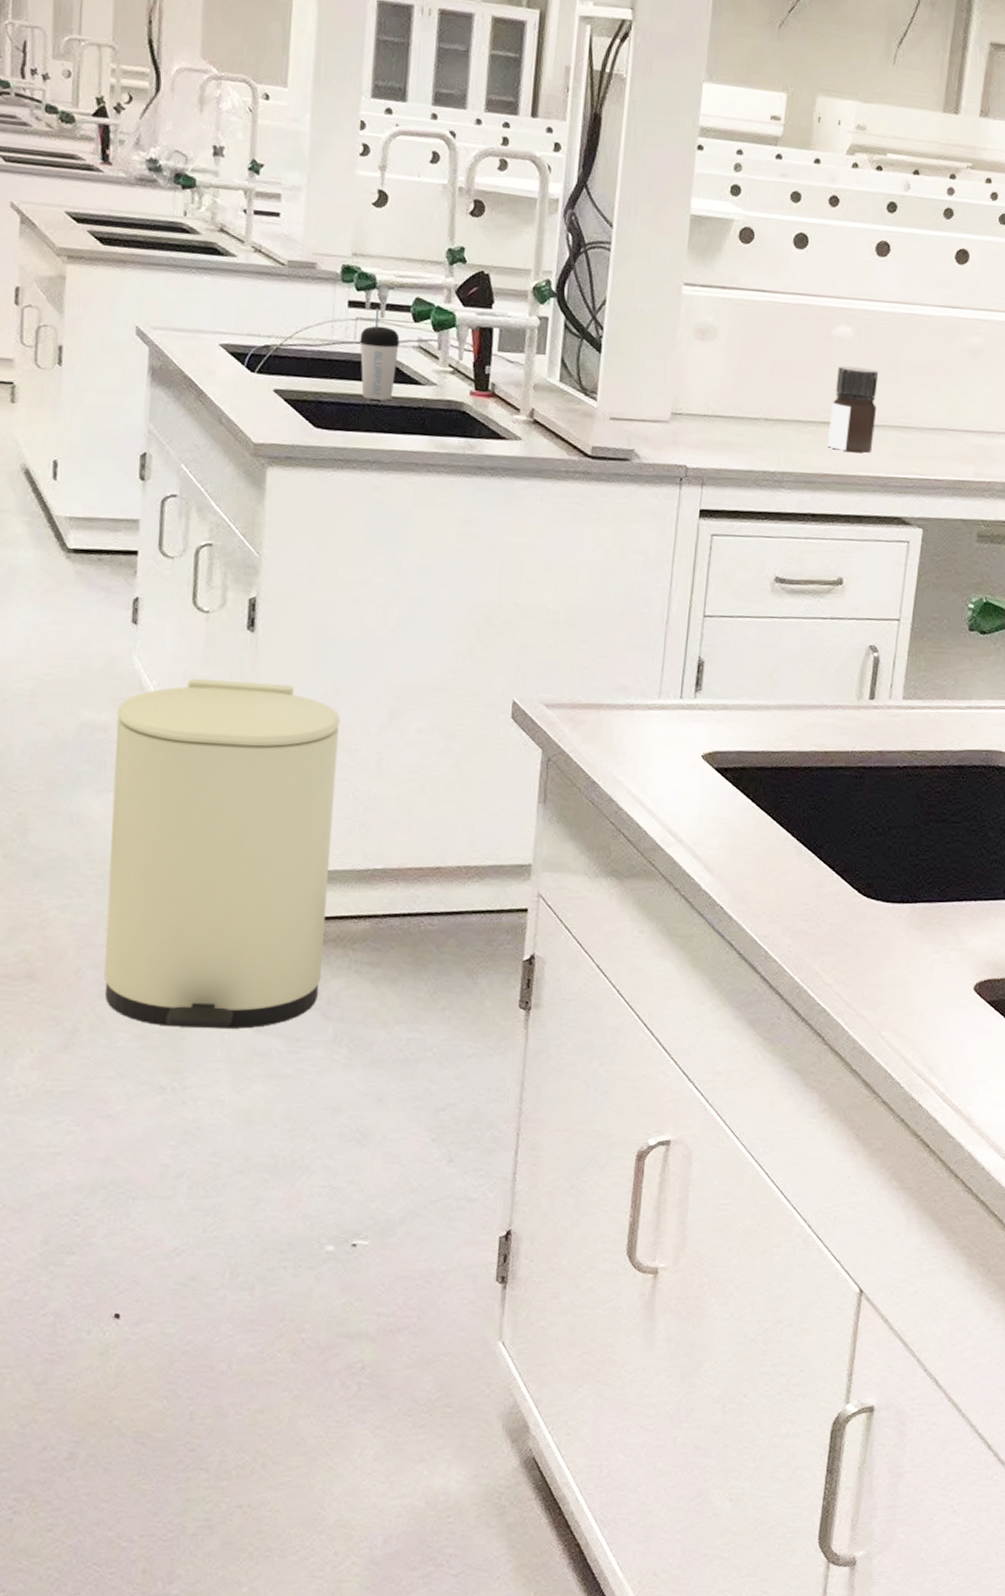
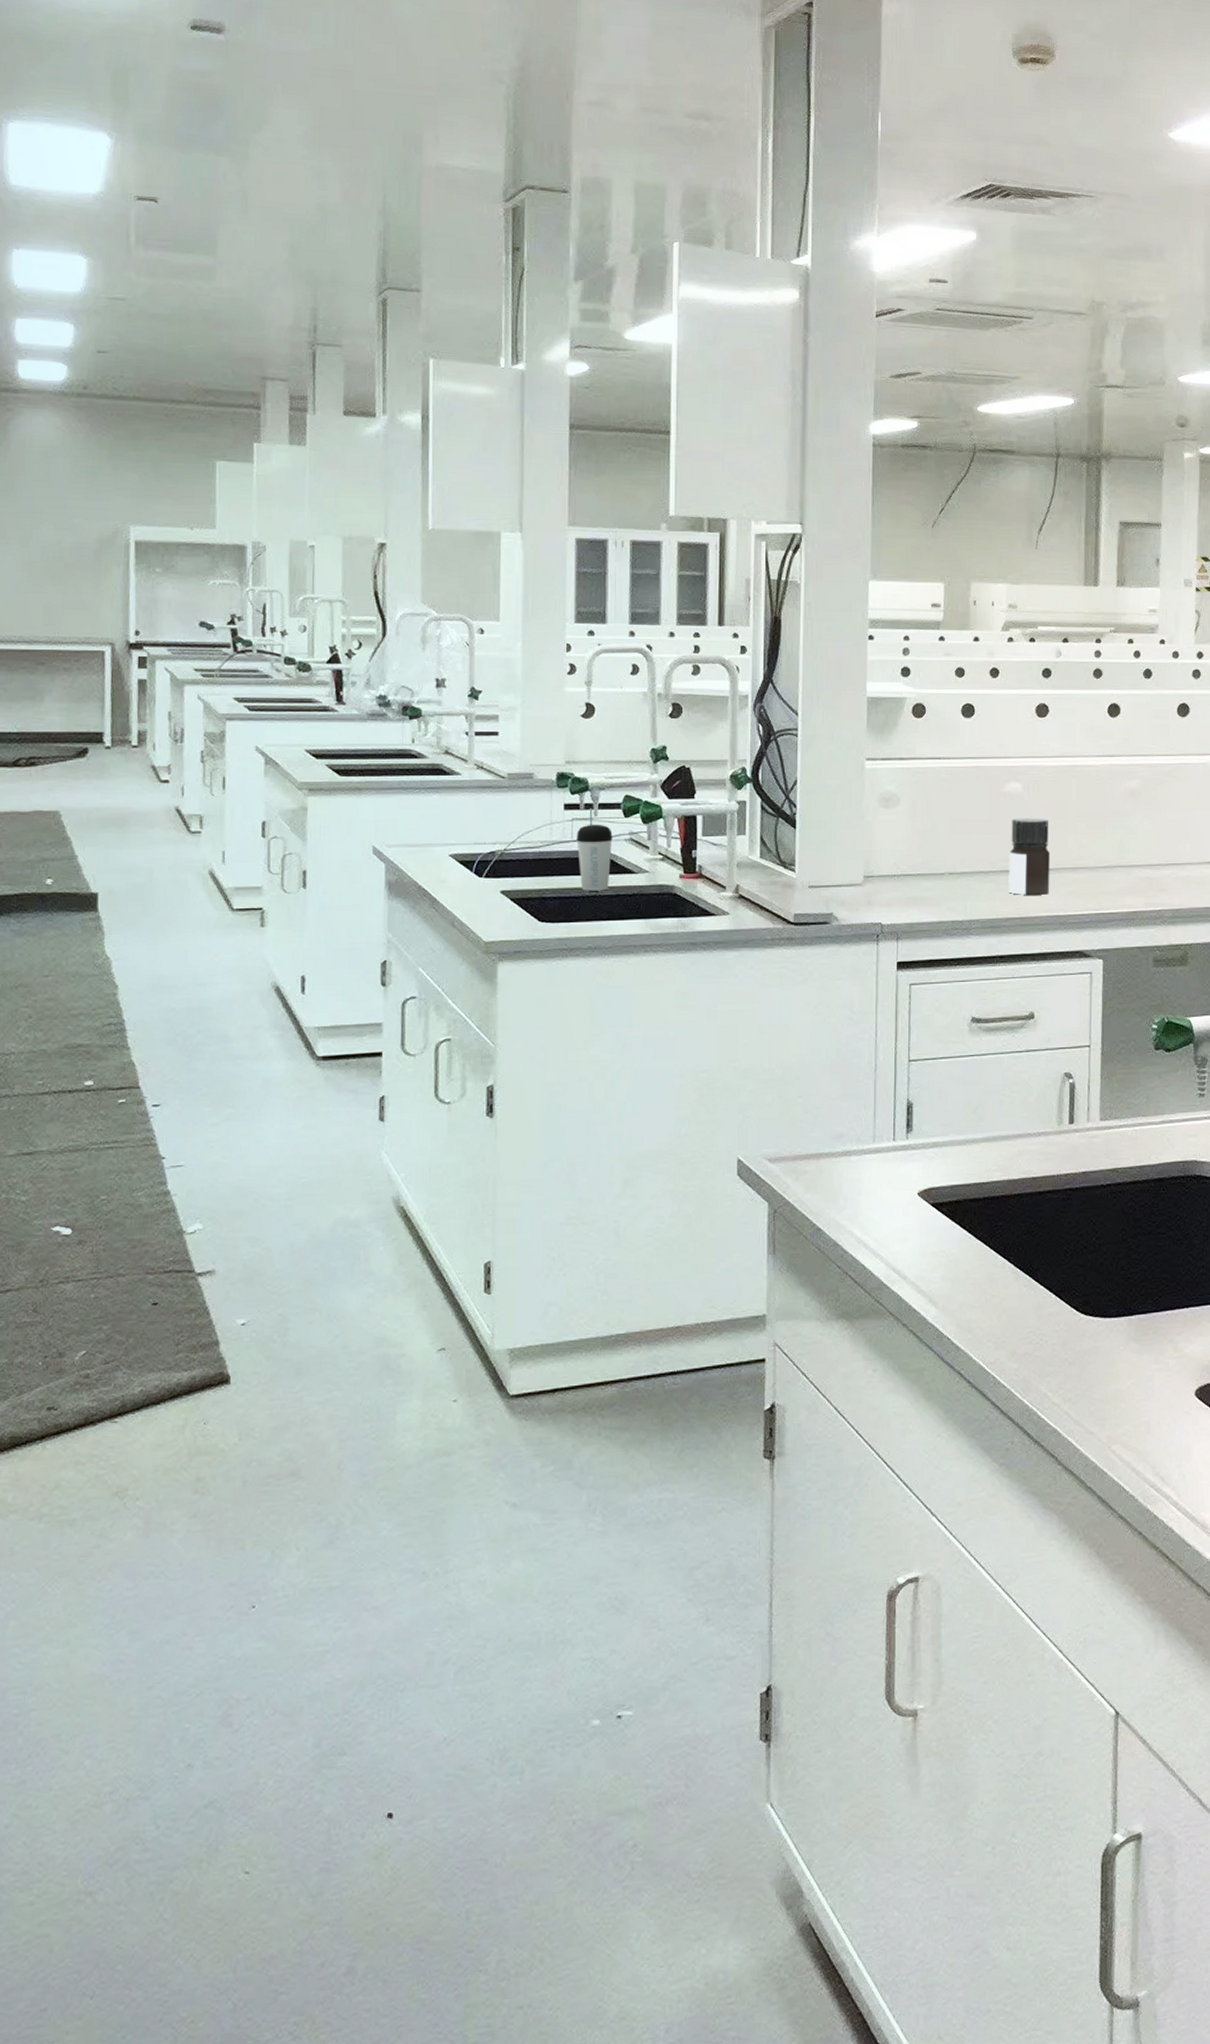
pedal bin: present [104,678,340,1029] -> none [365,1165,577,1511]

